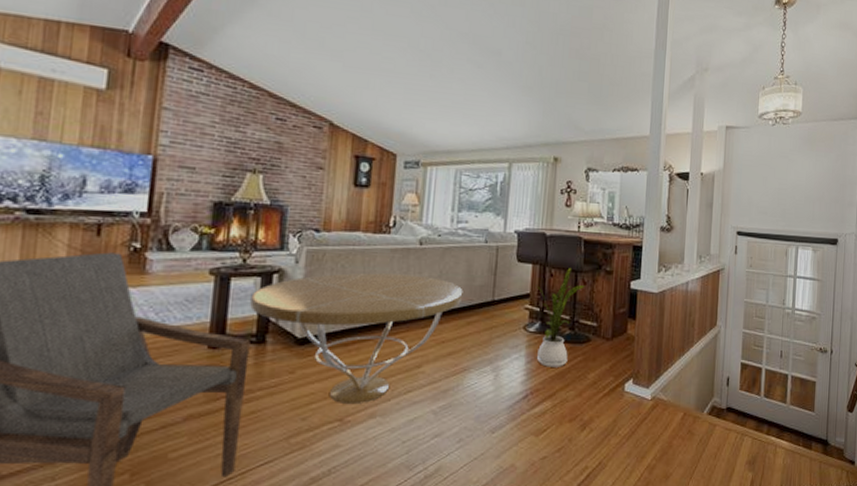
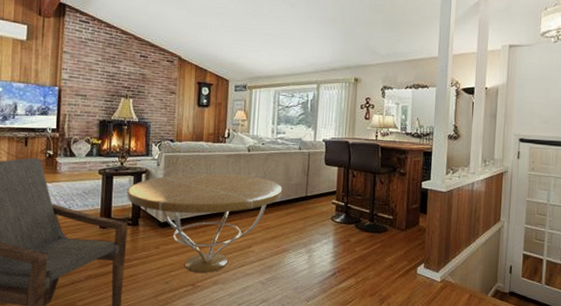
house plant: present [535,267,585,367] -> none [341,169,382,252]

